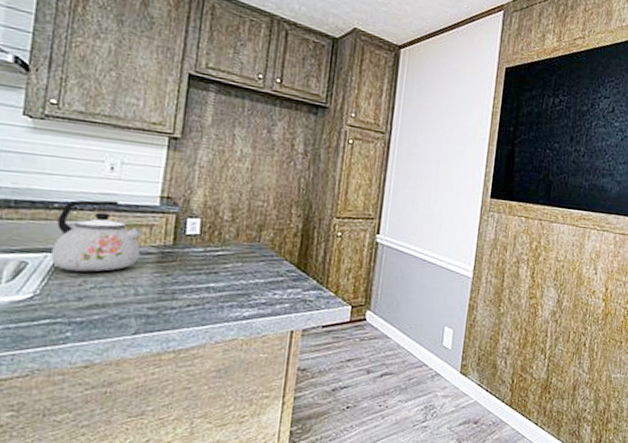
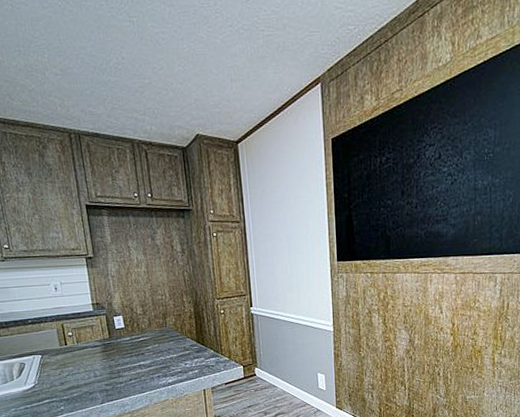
kettle: present [51,199,143,272] -> none [33,312,91,366]

